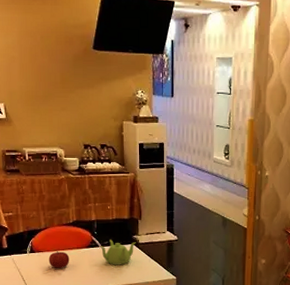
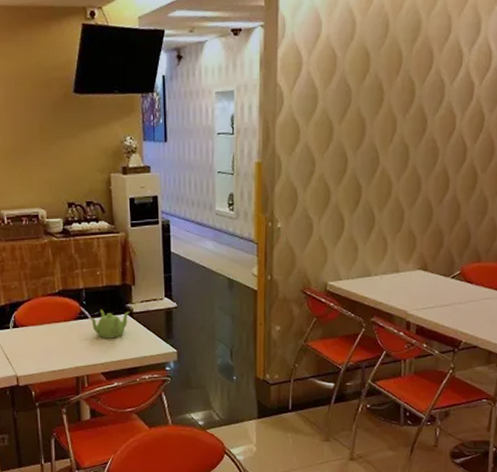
fruit: present [48,251,70,268] -> none [33,325,57,344]

